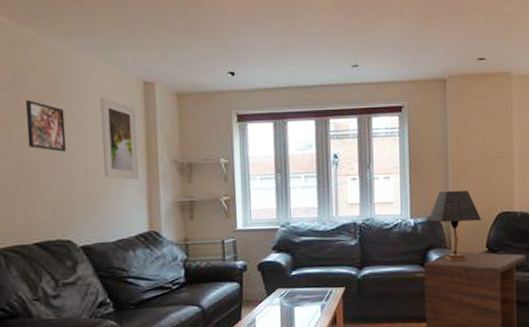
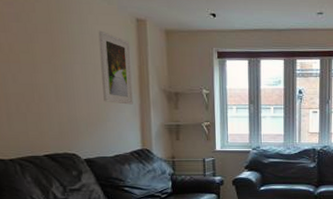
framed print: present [25,100,67,152] -> none [33,31,71,78]

